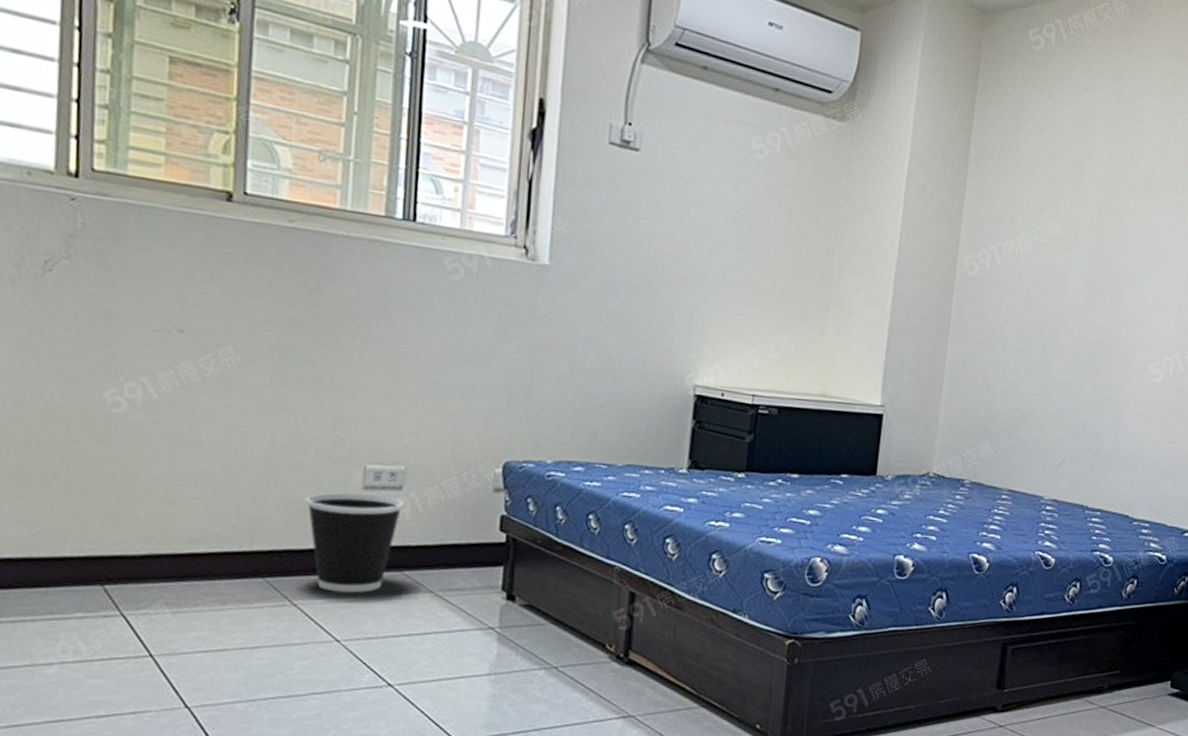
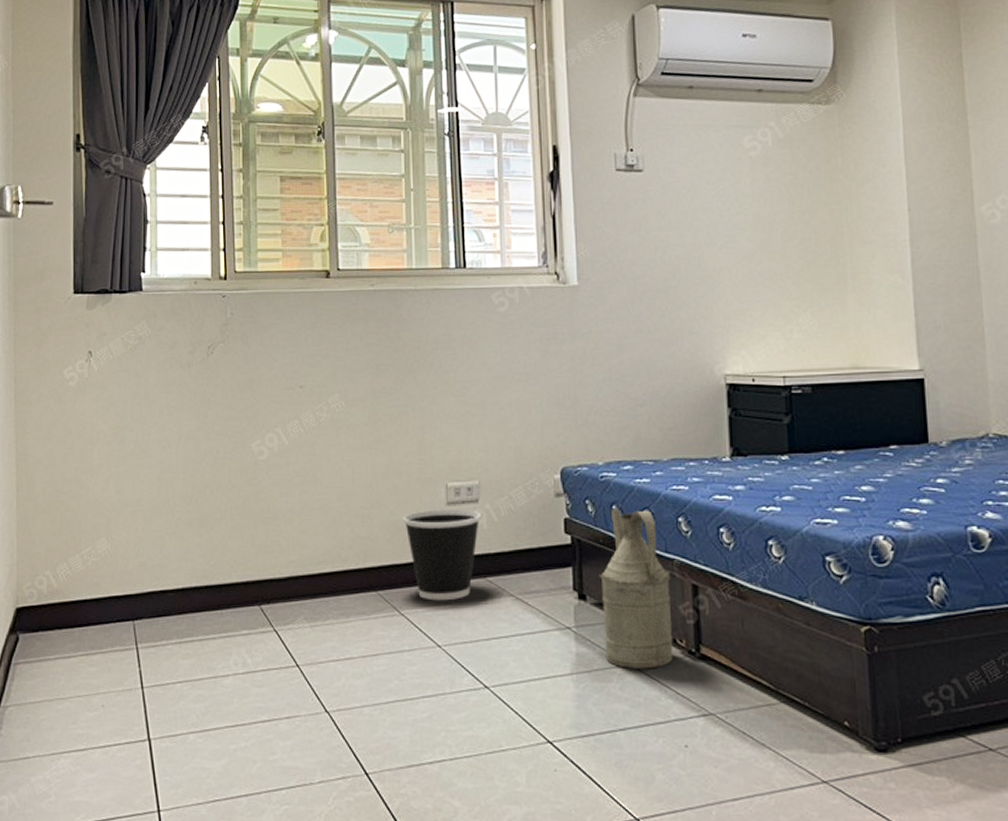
watering can: none [528,509,609,672] -> present [599,508,673,669]

